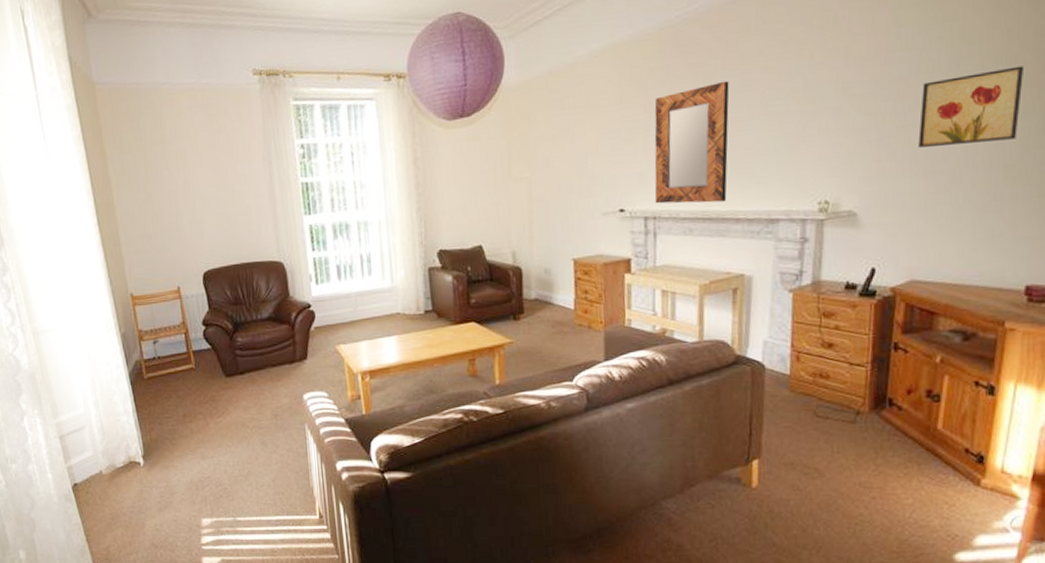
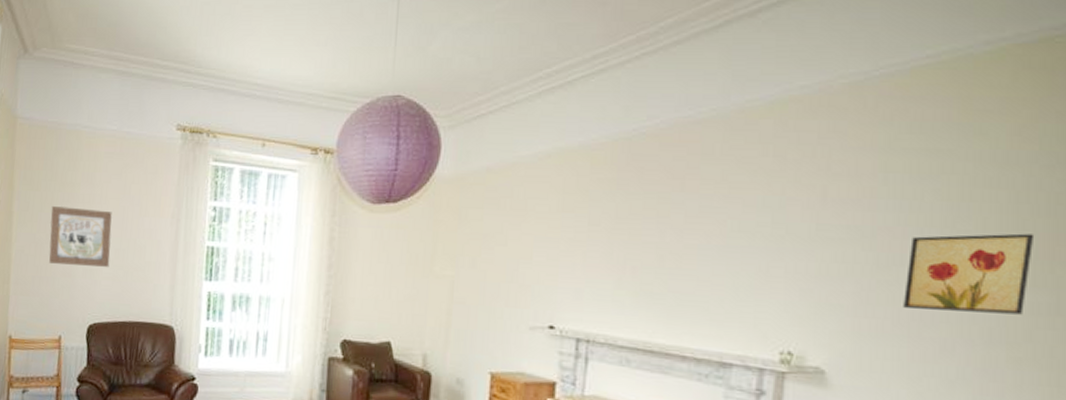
wall art: none [146,163,213,221] -> present [49,206,112,267]
home mirror: present [654,80,730,204] -> none [590,203,686,335]

